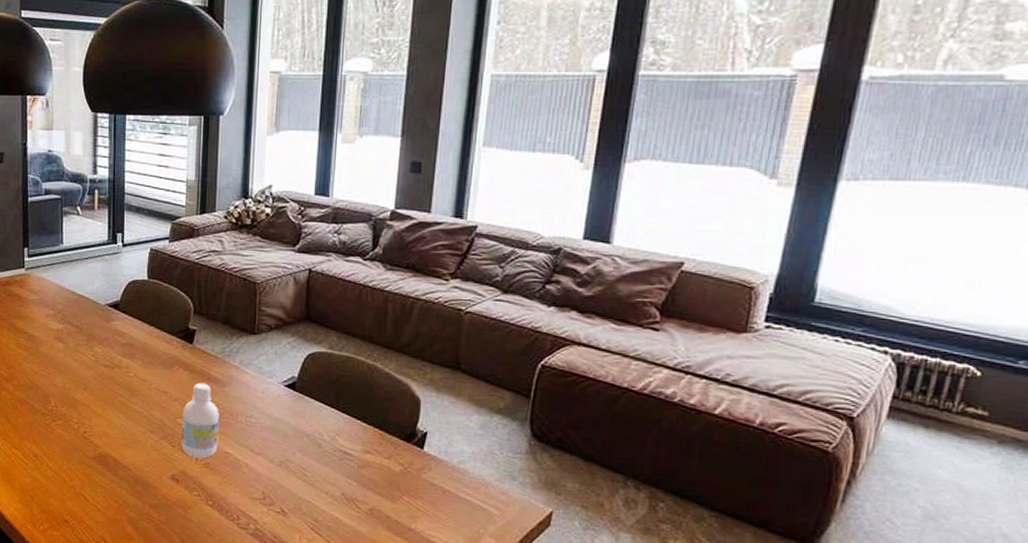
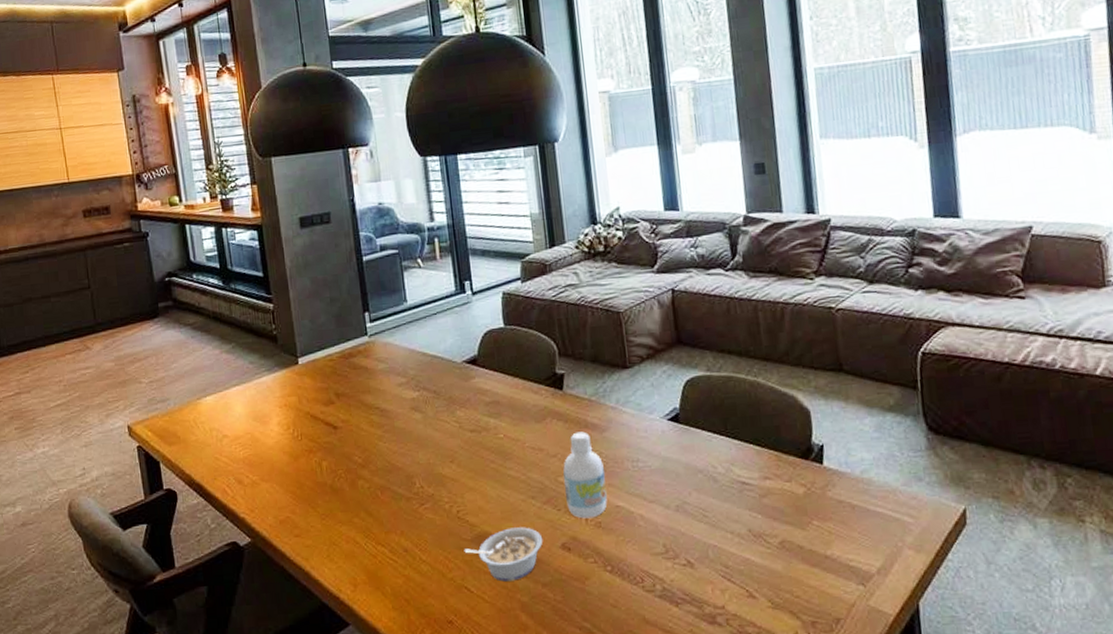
legume: none [85,453,156,498] -> present [464,527,543,582]

